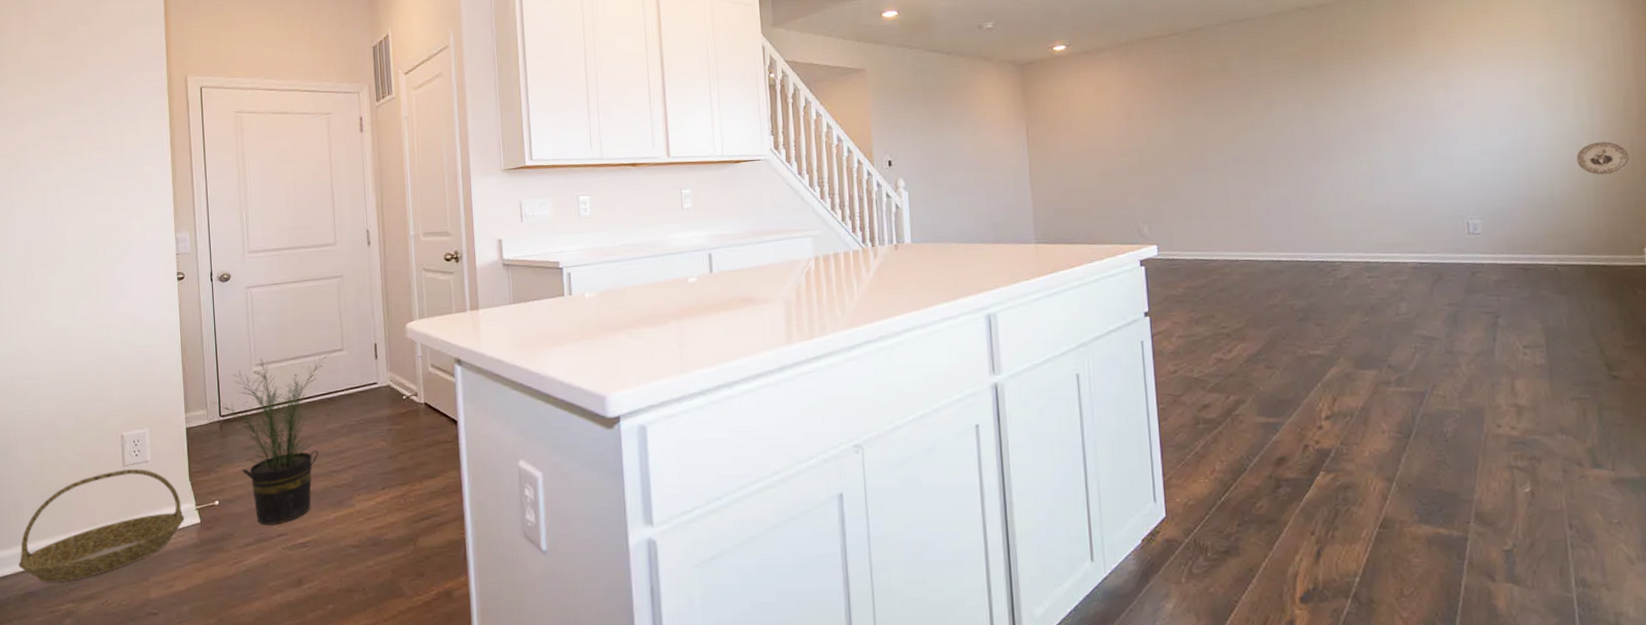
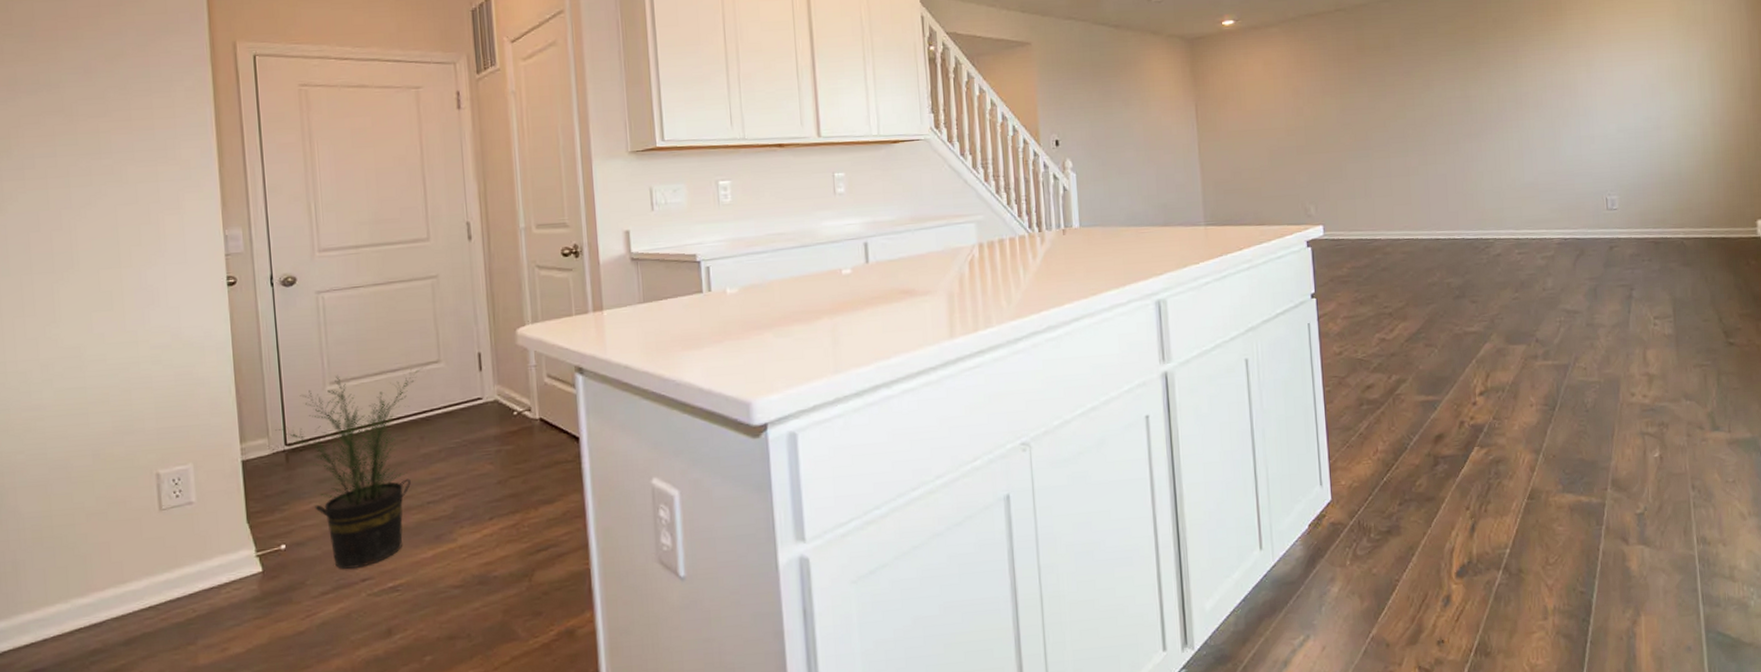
basket: present [18,469,185,583] -> none [20,512,242,656]
decorative plate: present [1575,141,1630,175] -> none [1699,119,1745,152]

